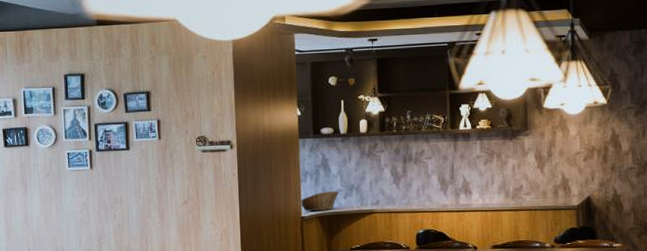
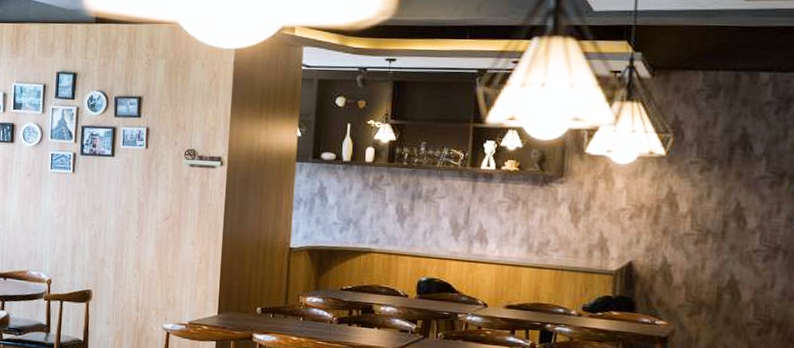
fruit basket: present [301,191,340,212] -> none [290,222,335,244]

